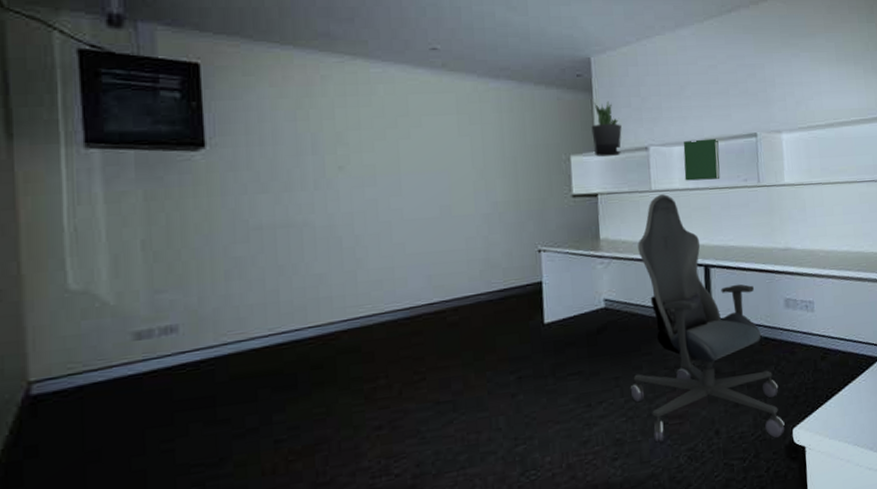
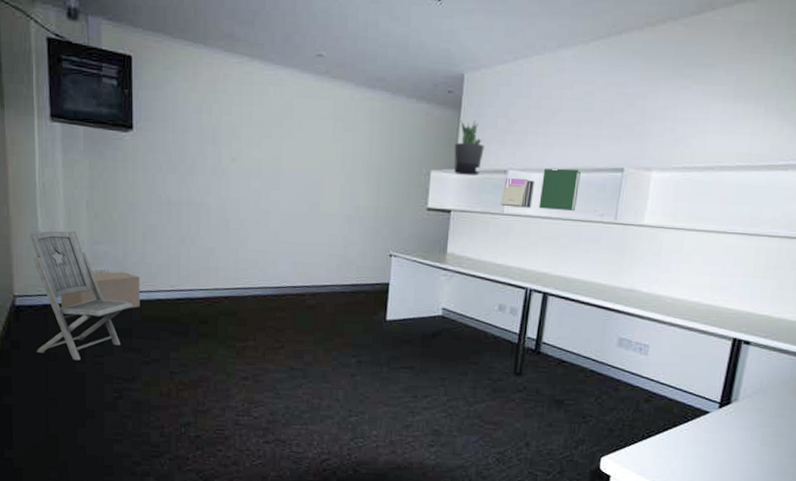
folding chair: none [53,280,216,456] -> present [29,230,133,361]
cardboard box: none [105,322,227,391] -> present [61,270,140,315]
office chair: present [630,194,785,443] -> none [453,219,595,463]
books: none [646,153,678,183] -> present [500,178,536,208]

